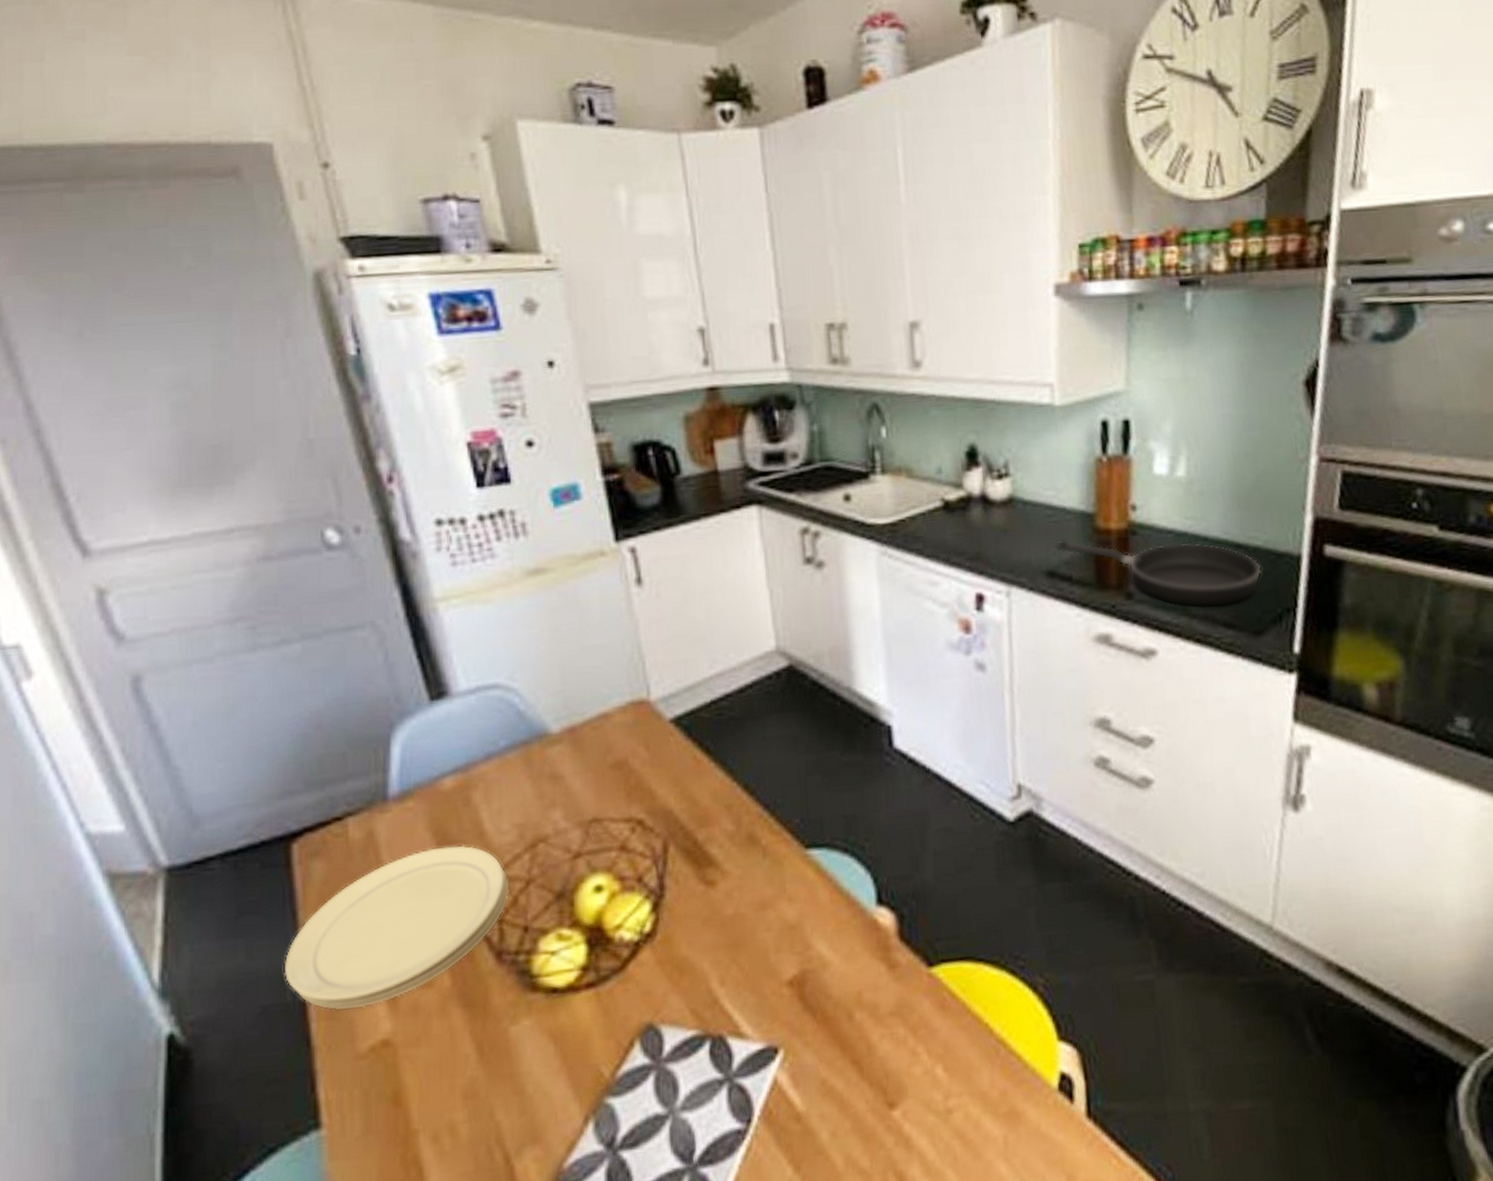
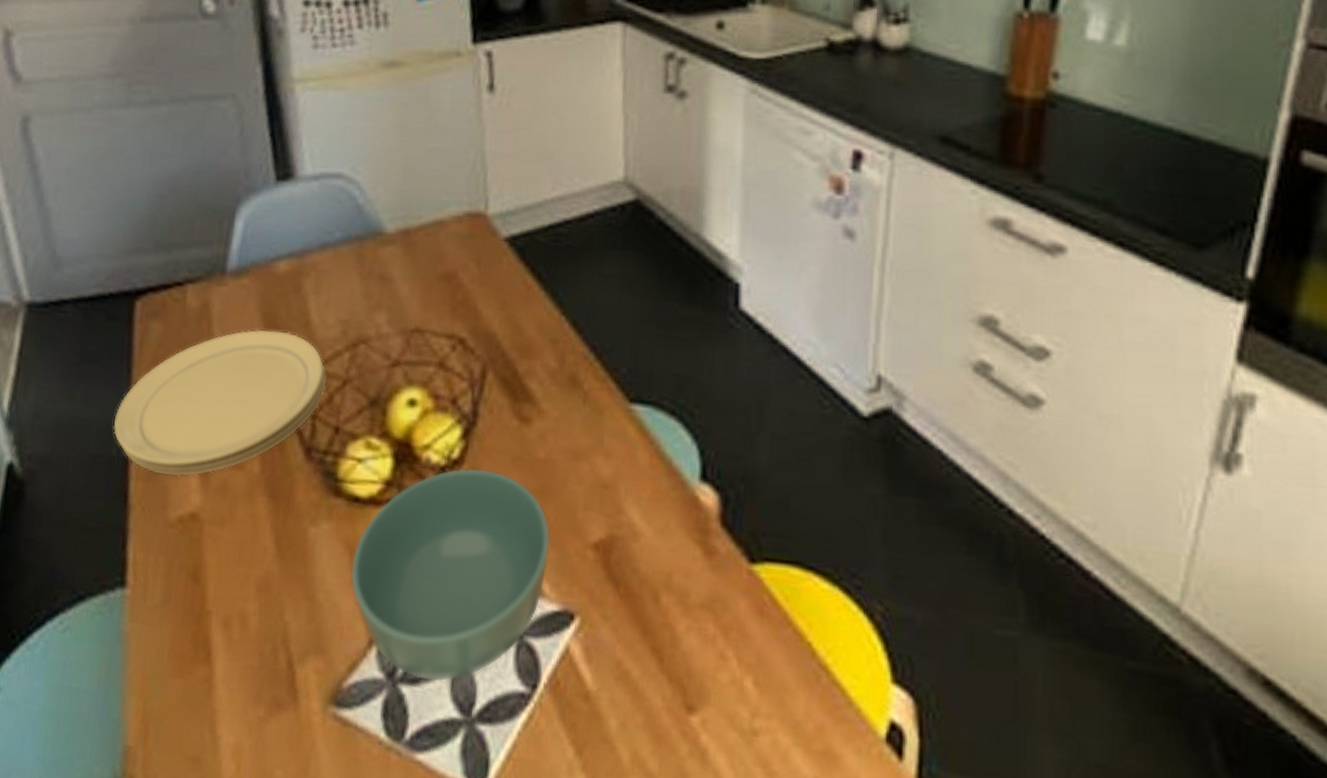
bowl: none [557,935,748,1142] -> present [351,467,551,682]
frying pan: present [1054,540,1262,610] -> none [953,102,1213,210]

